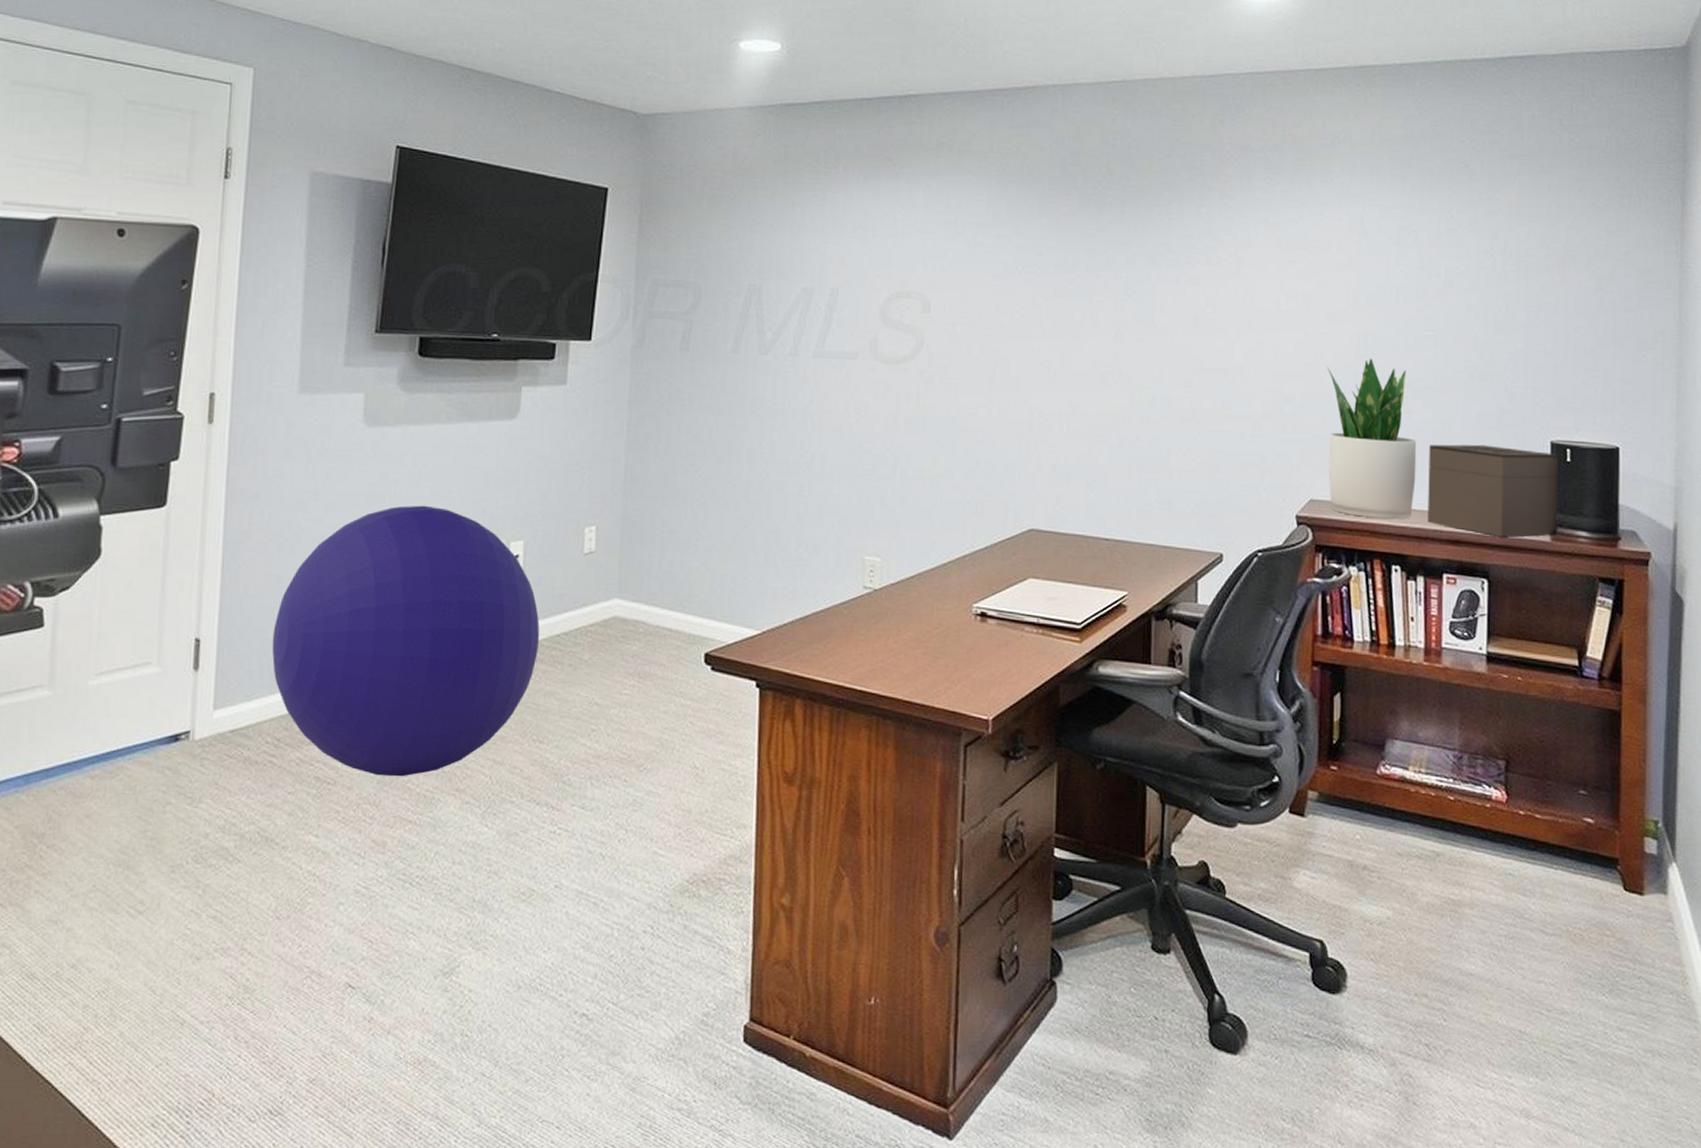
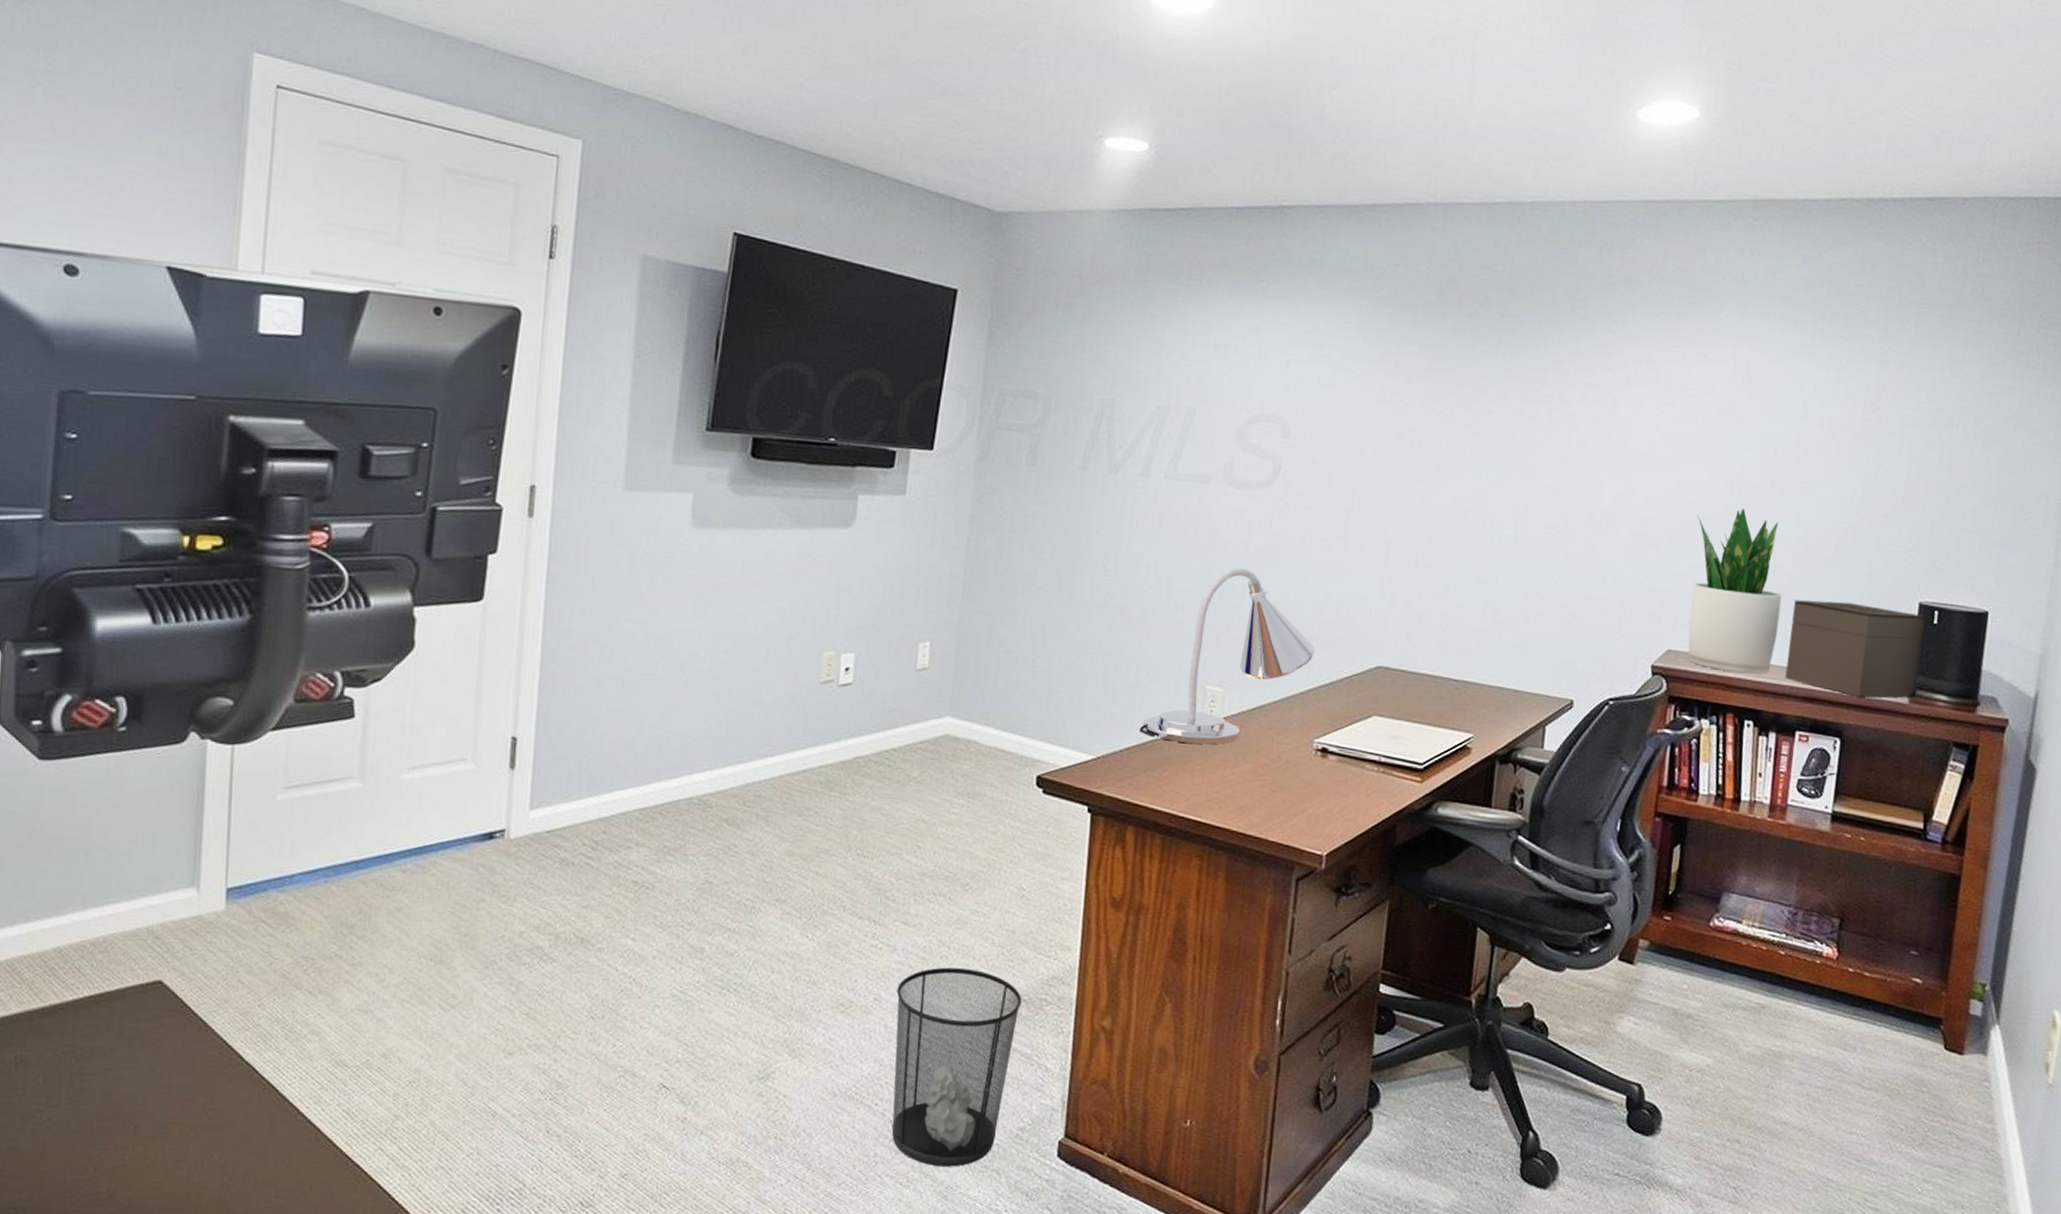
exercise ball: present [272,505,540,777] -> none [591,612,869,885]
waste bin: none [577,850,701,1057] -> present [891,967,1022,1167]
table lamp: none [802,439,968,614] -> present [1139,567,1315,745]

